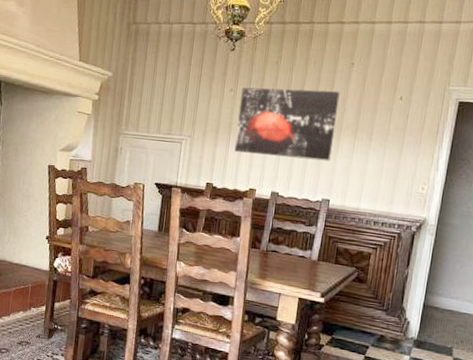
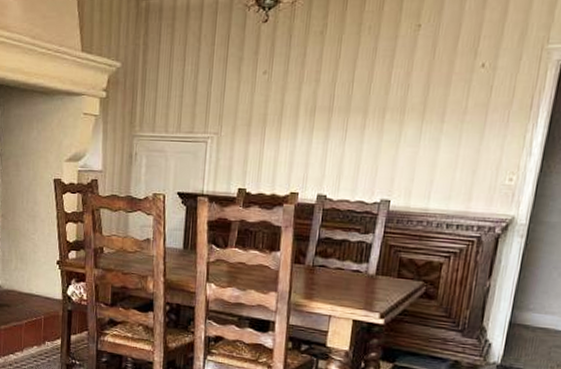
wall art: present [234,87,340,162] -> none [271,62,403,153]

